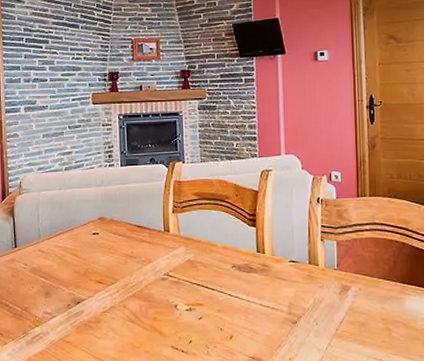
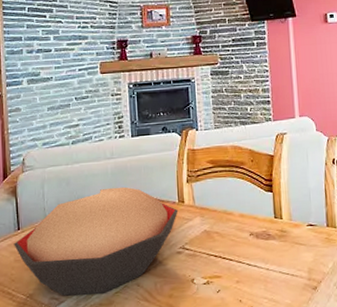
decorative bowl: none [11,213,164,312] -> present [14,186,178,296]

